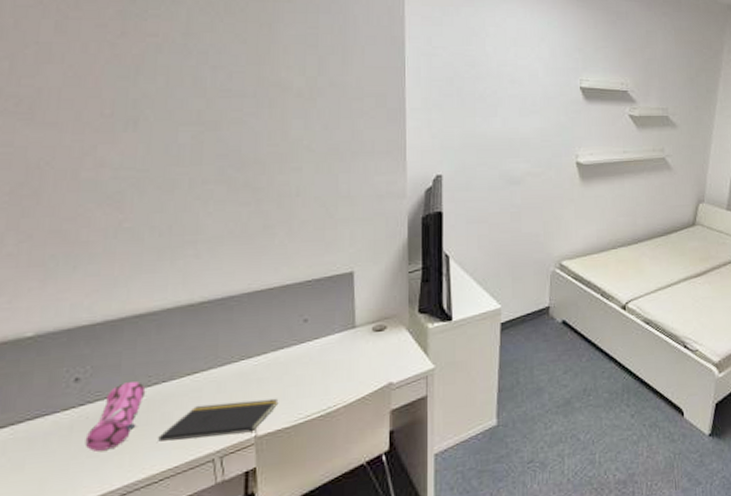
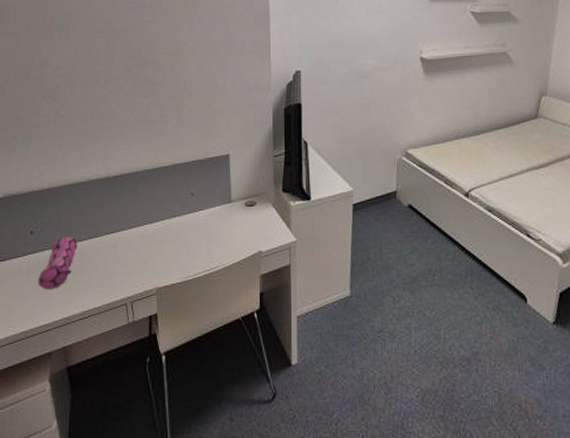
notepad: present [158,398,279,442] -> none [87,258,173,289]

